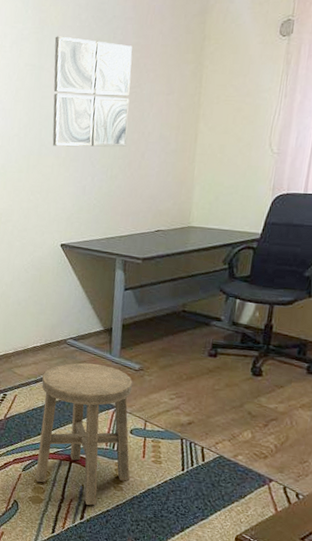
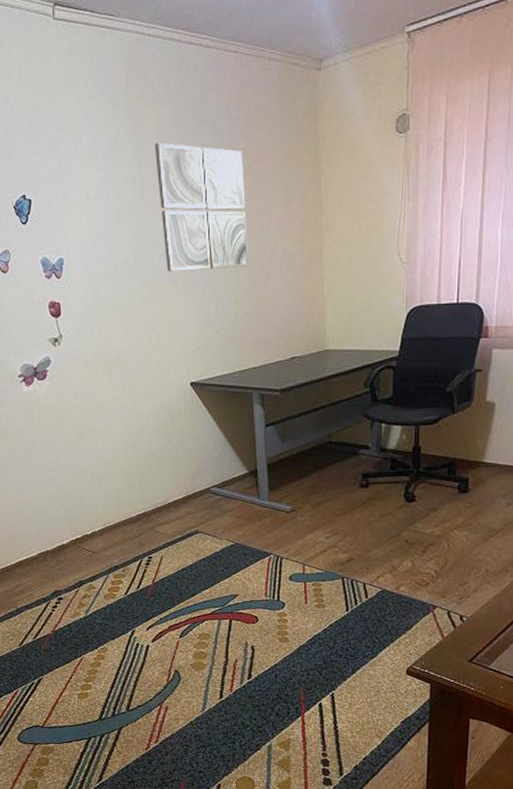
stool: present [35,363,133,506] -> none [189,511,294,662]

